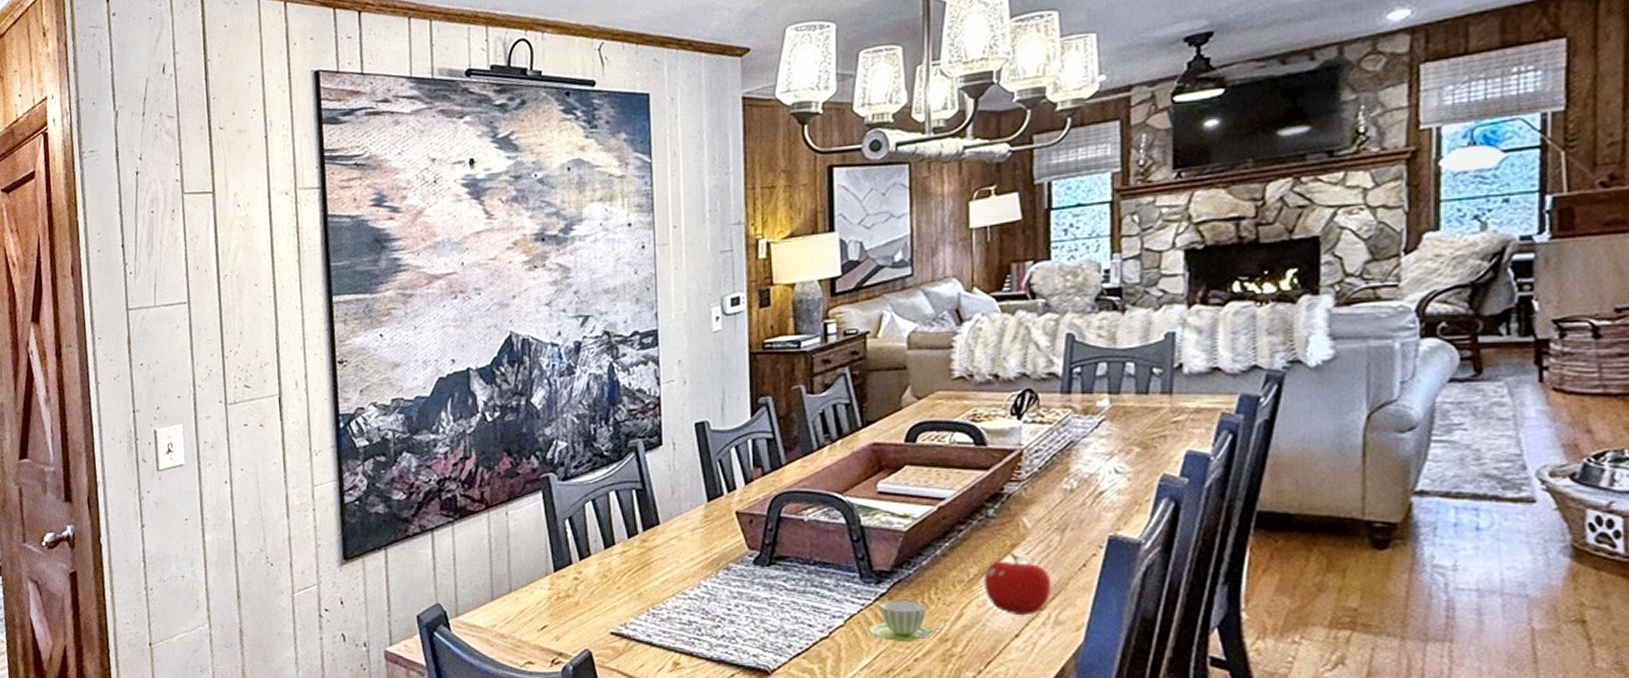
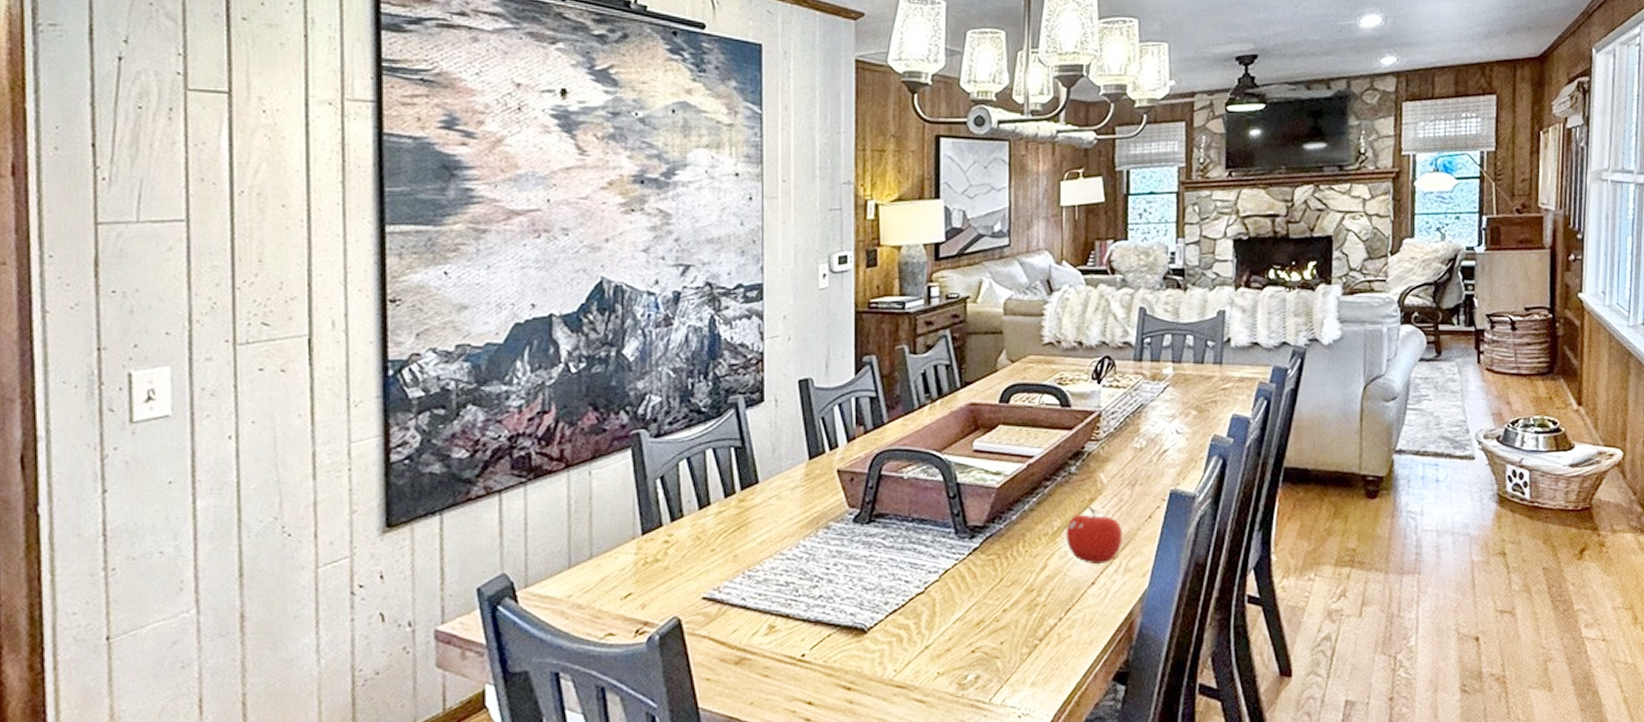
cup: present [868,599,940,641] -> none [962,553,1027,593]

